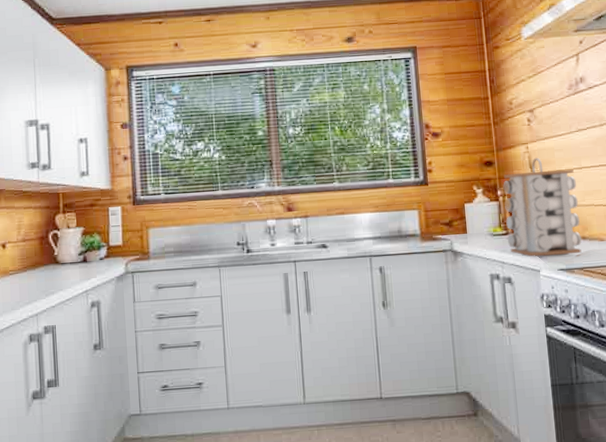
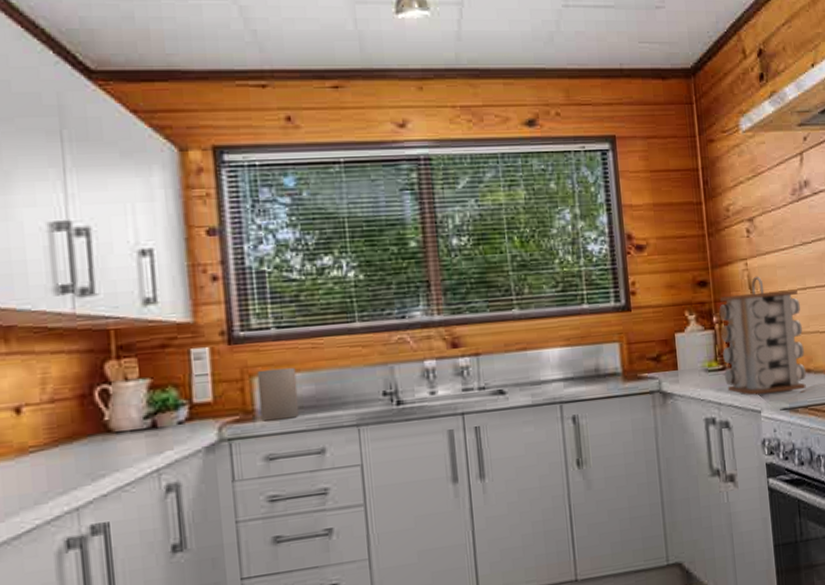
canister: none [151,222,179,262] -> present [257,367,300,423]

